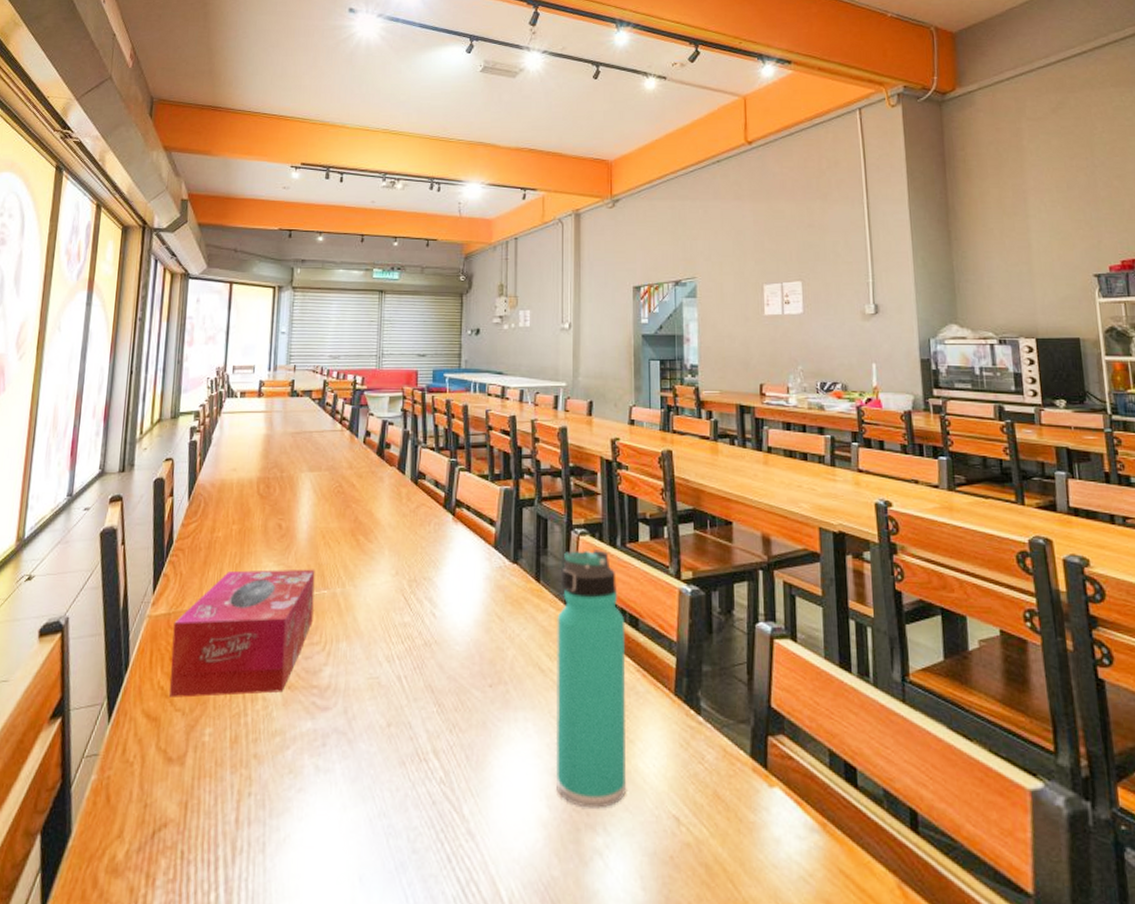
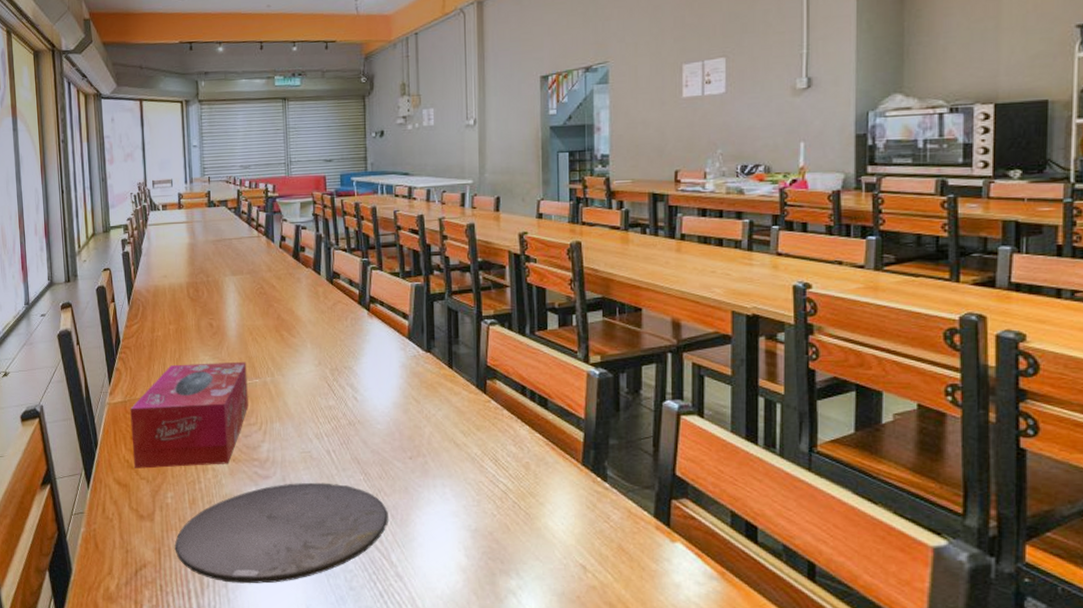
plate: none [205,715,462,848] -> present [174,482,388,584]
thermos bottle: present [555,549,626,808] -> none [470,338,536,558]

